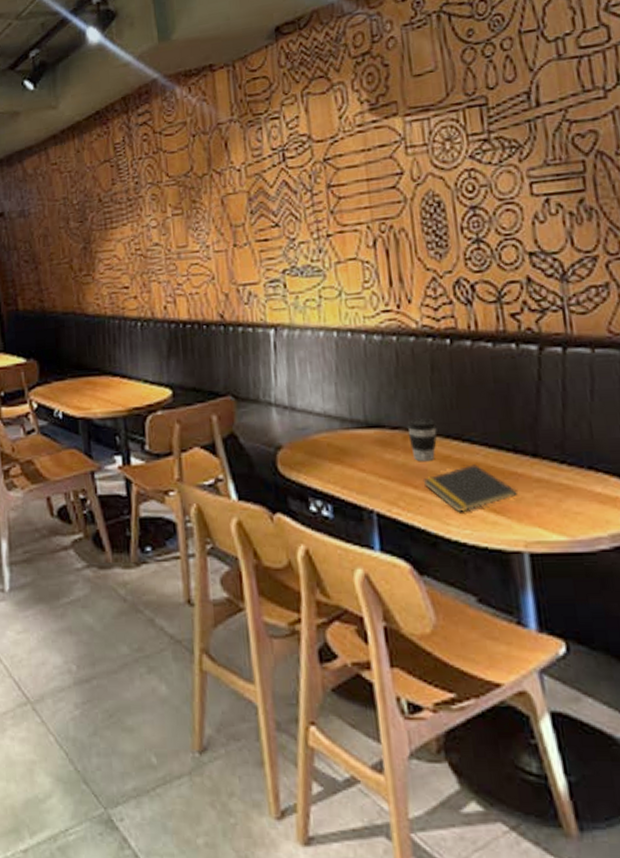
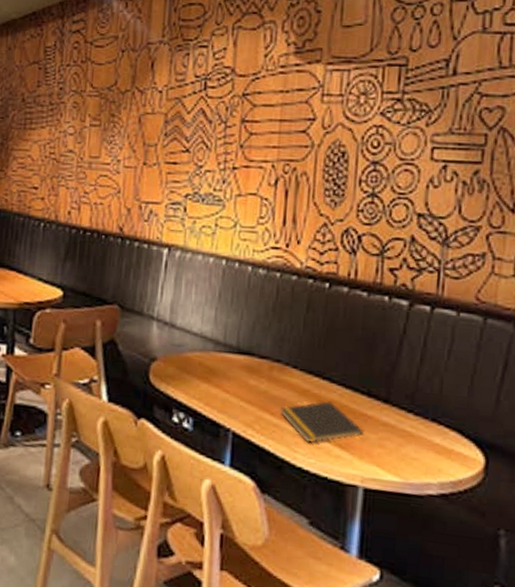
coffee cup: present [407,417,438,462] -> none [274,351,303,393]

